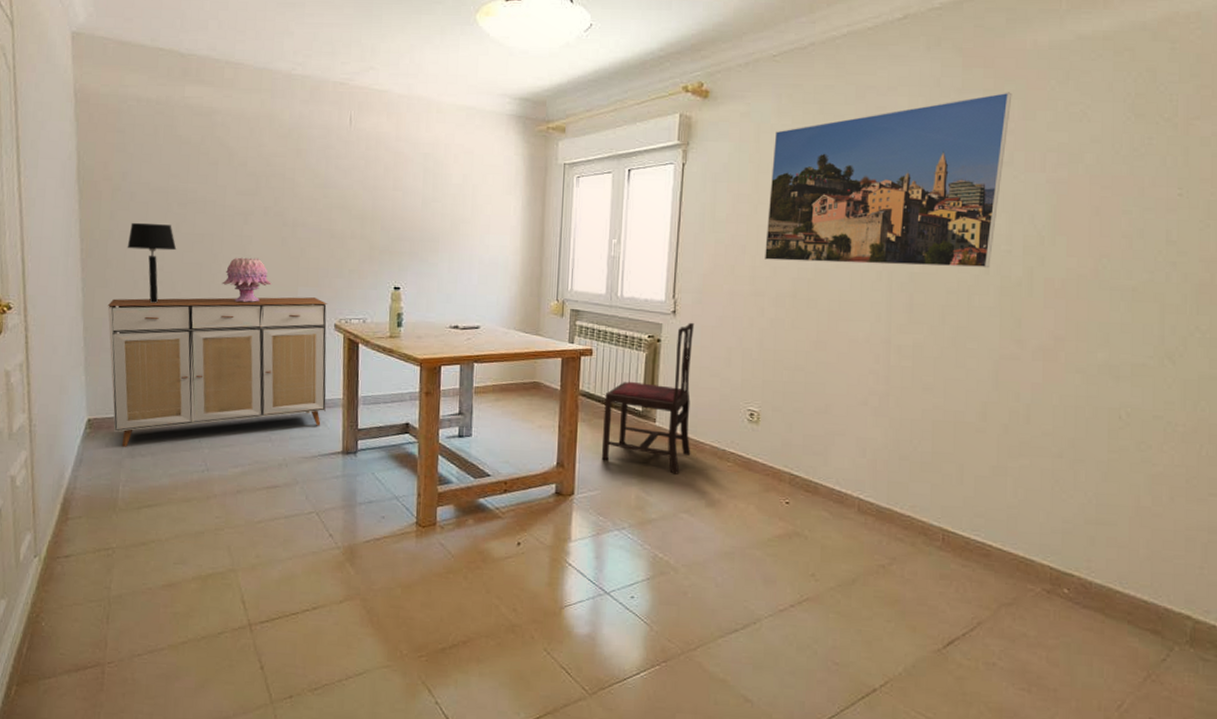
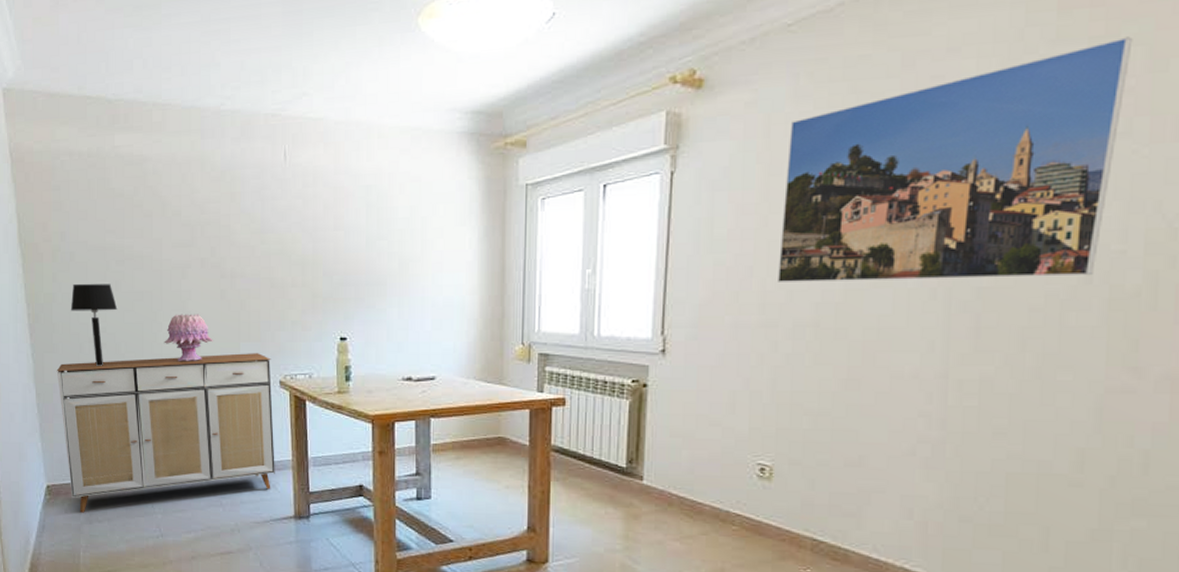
dining chair: present [601,322,695,475] -> none [578,362,689,540]

